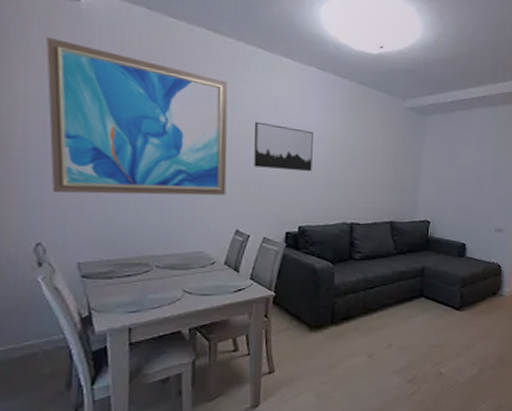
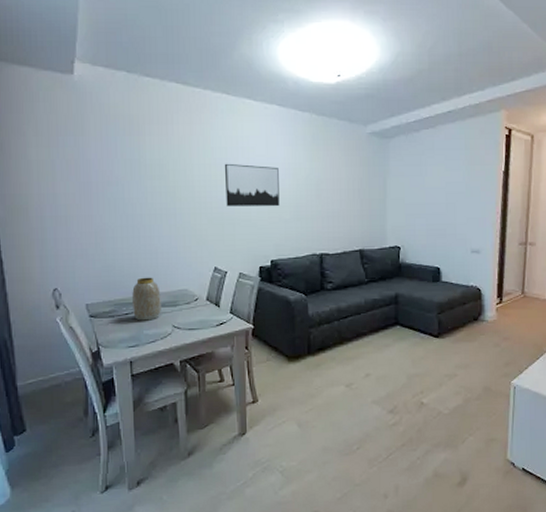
wall art: present [46,37,228,196] -> none [50,110,204,243]
vase: none [136,236,171,284] -> present [132,277,161,321]

